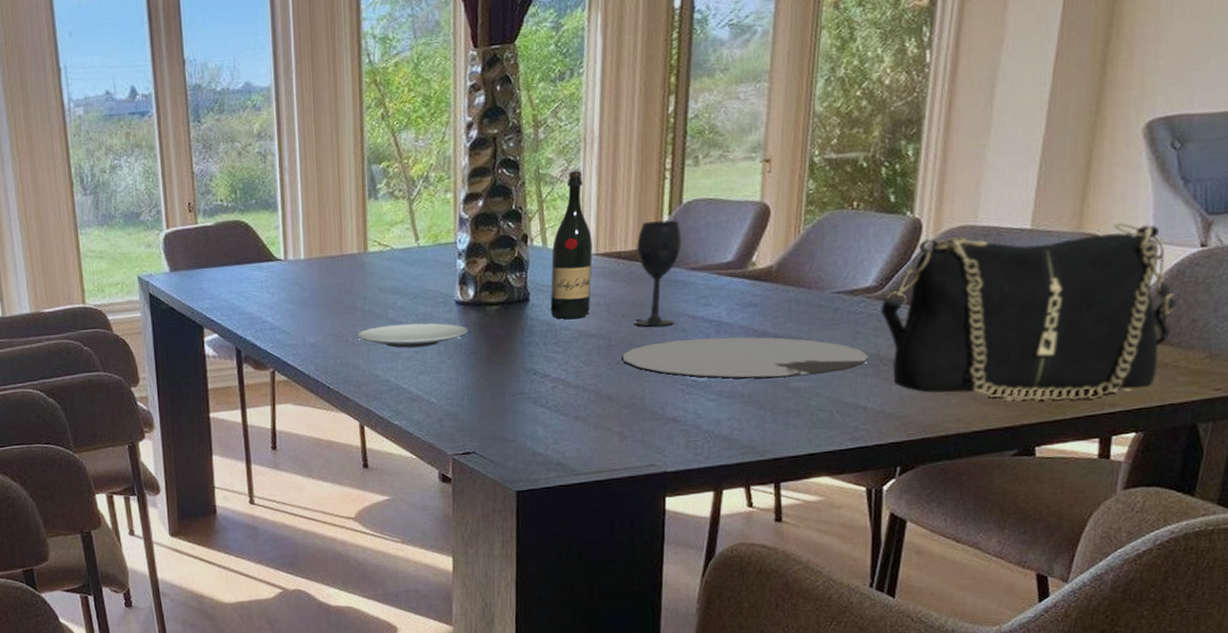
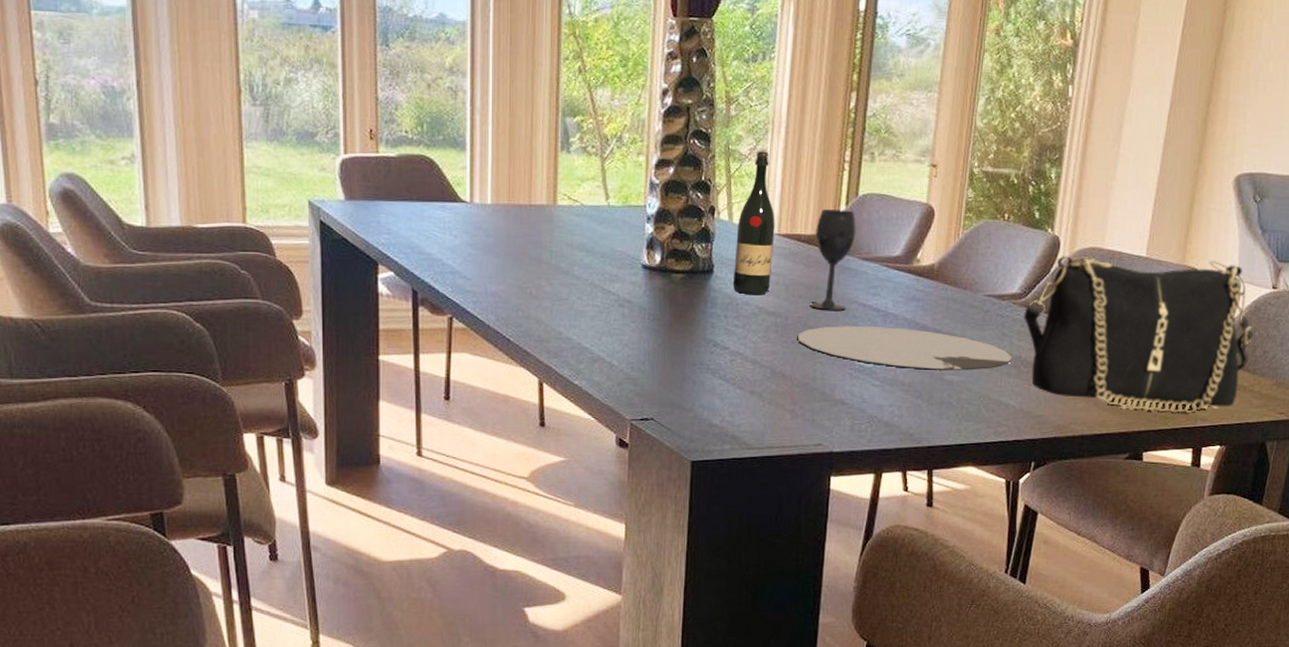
plate: present [357,323,469,348] -> none [541,282,653,308]

